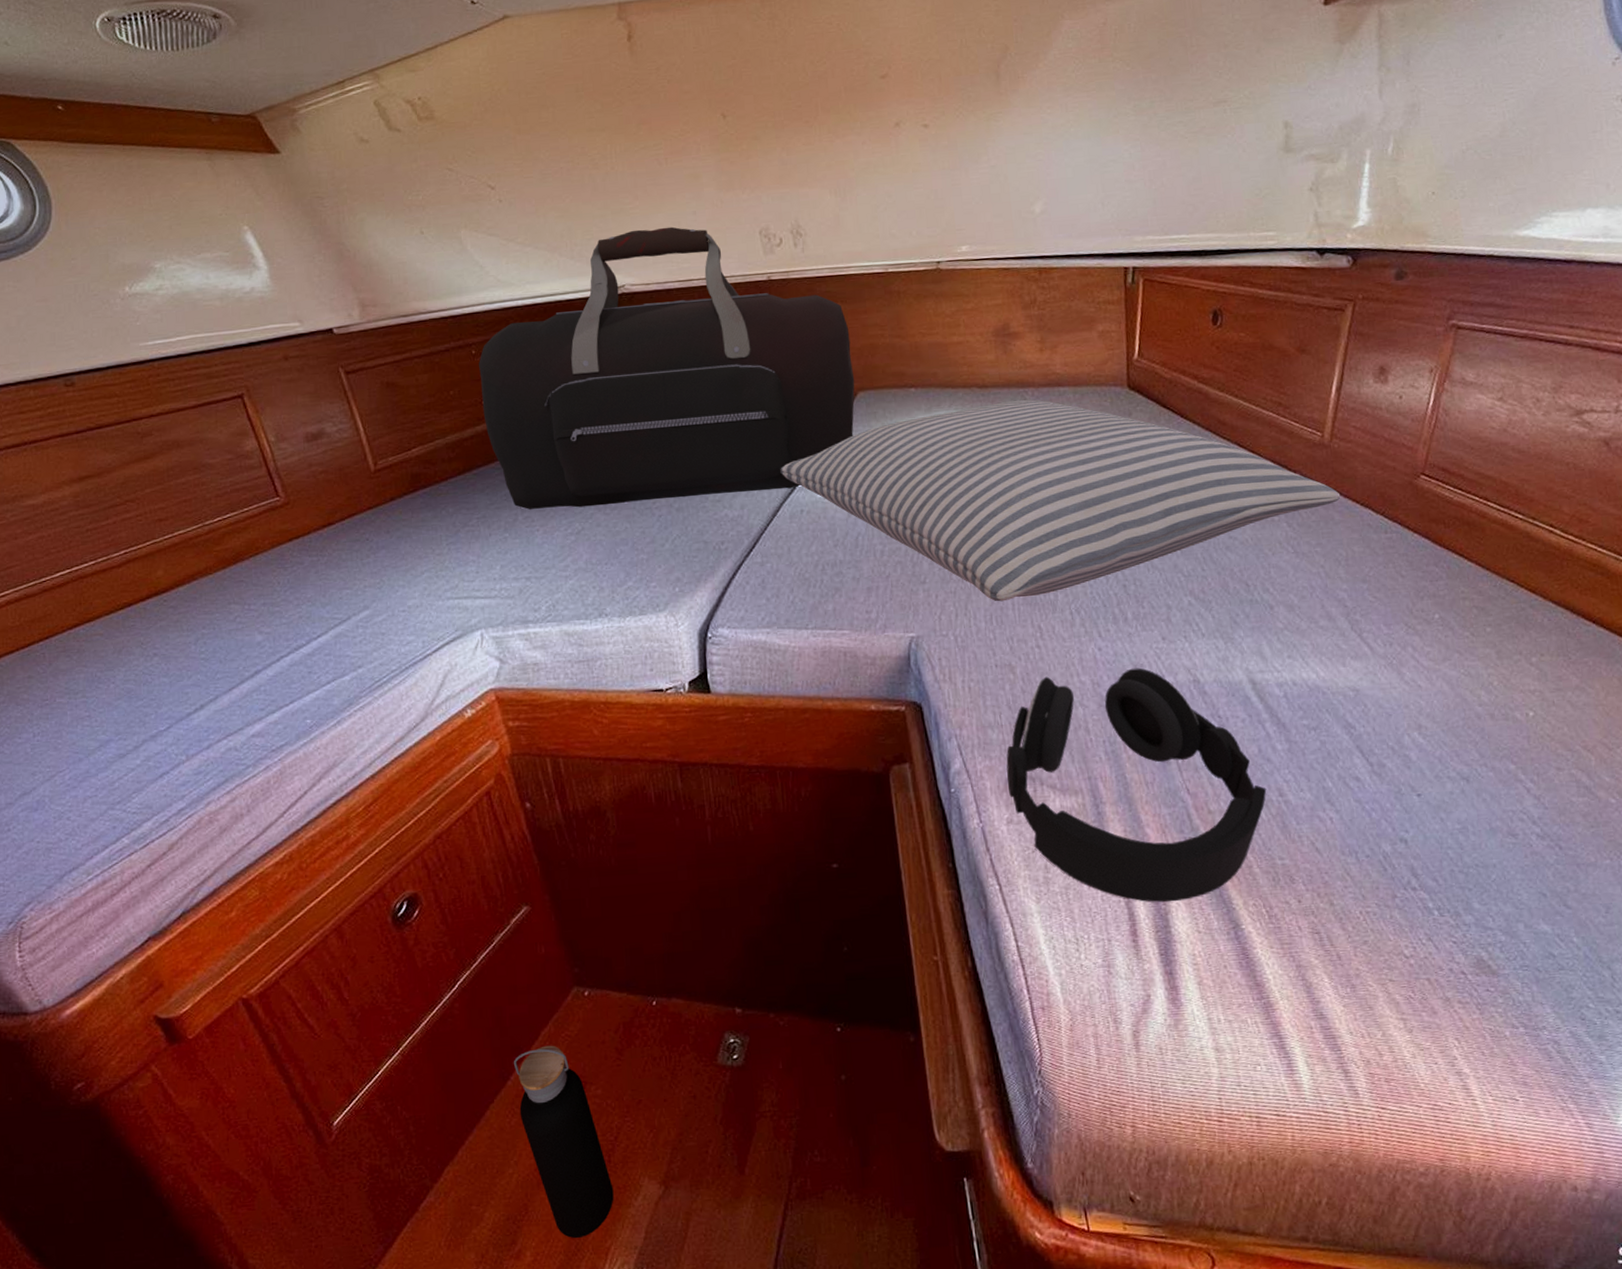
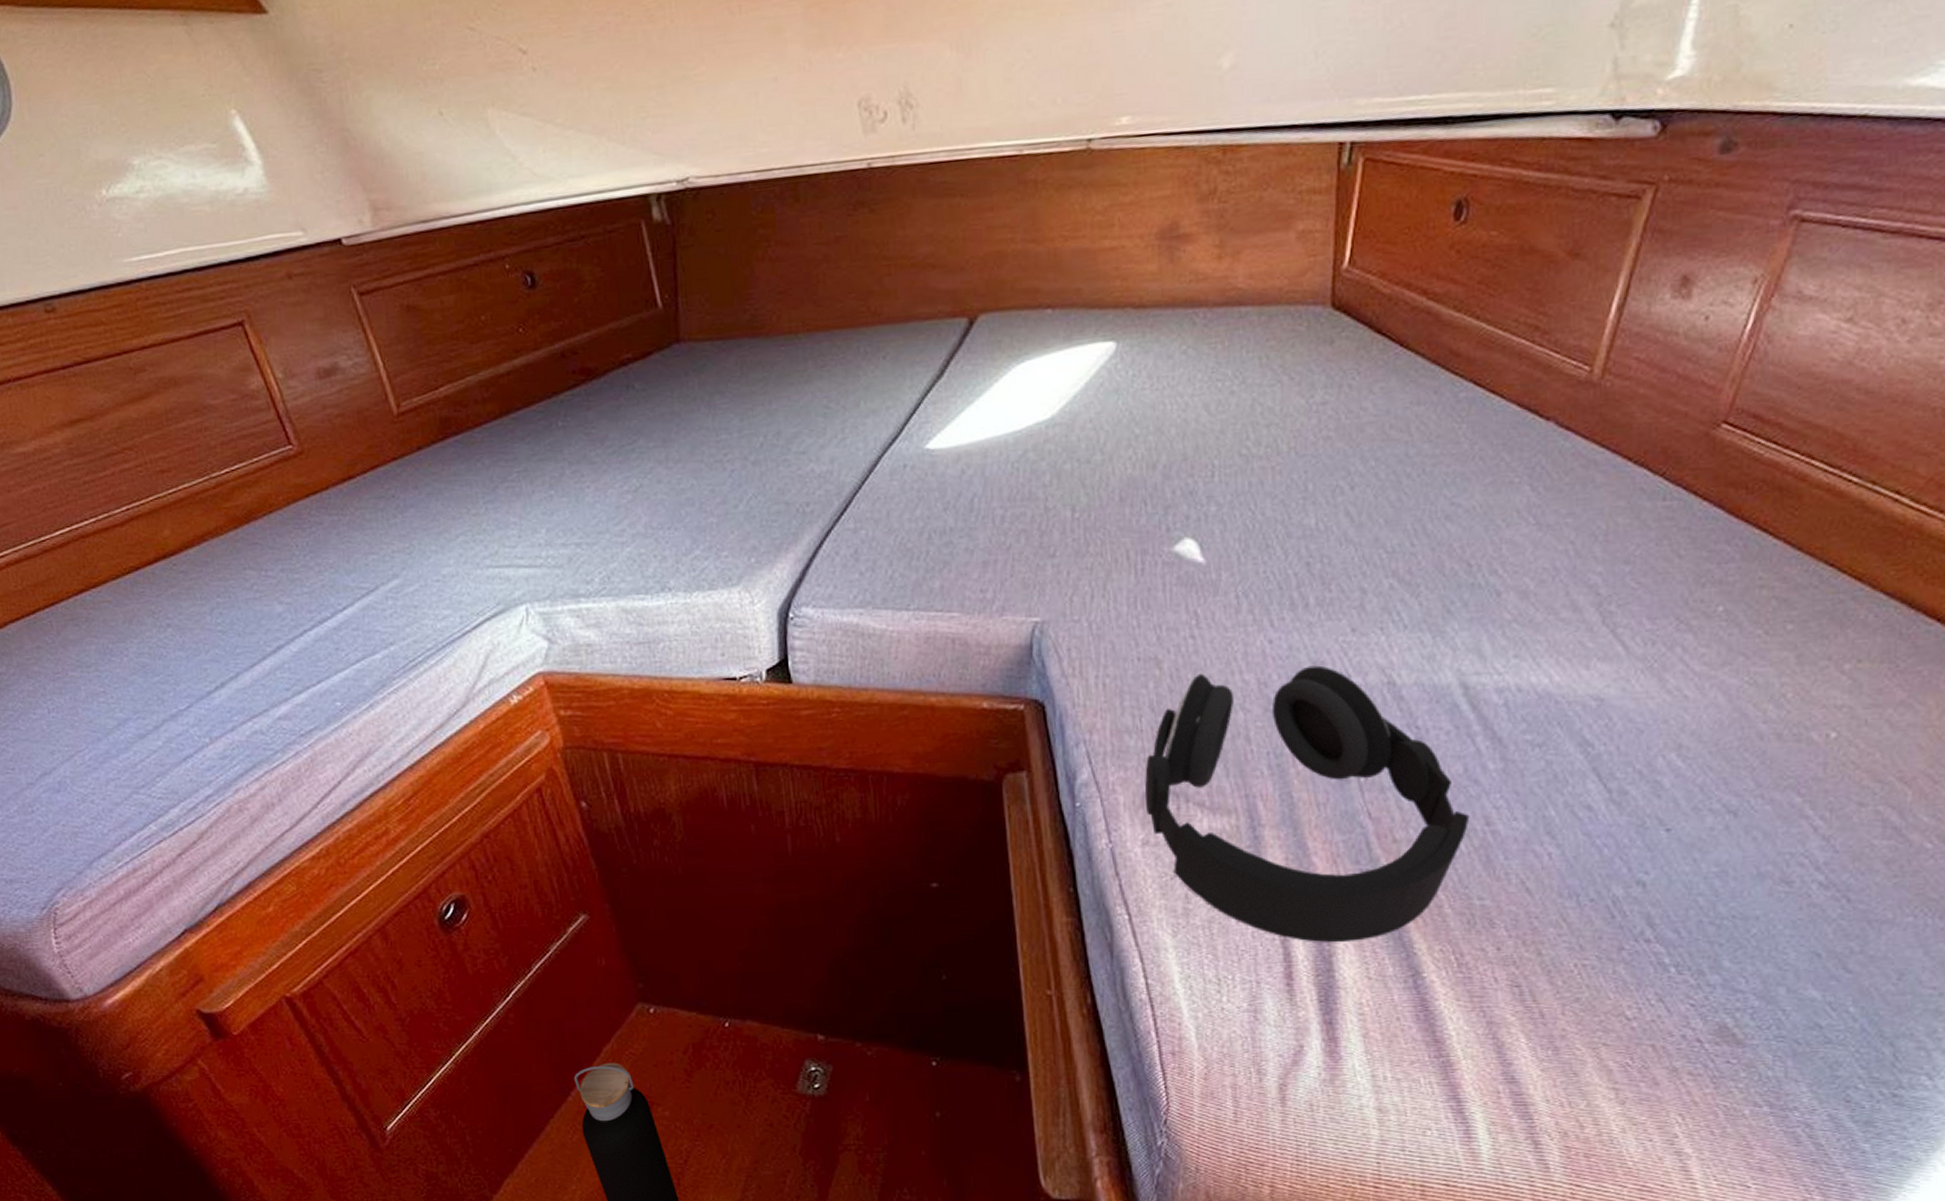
duffel bag: present [479,226,855,509] -> none [514,98,976,462]
pillow: present [780,399,1341,602] -> none [879,323,1608,581]

